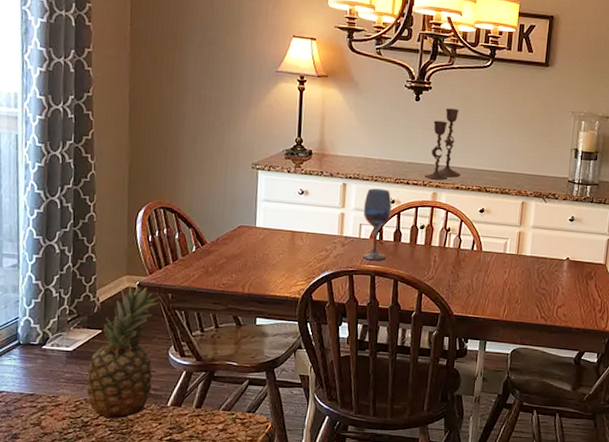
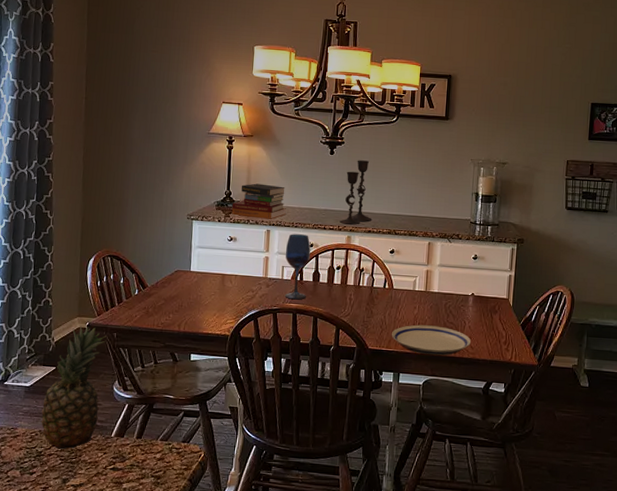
books: none [302,130,365,172] -> present [231,183,286,219]
plate: none [478,290,565,324] -> present [391,324,472,356]

